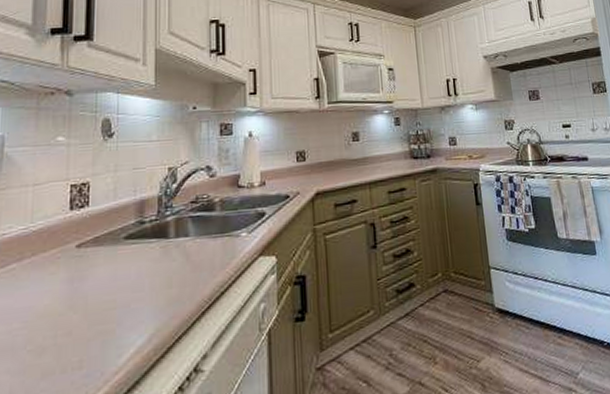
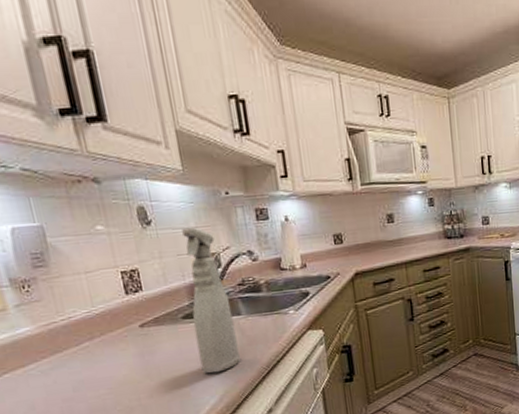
spray bottle: none [134,140,179,306] -> present [182,227,240,374]

